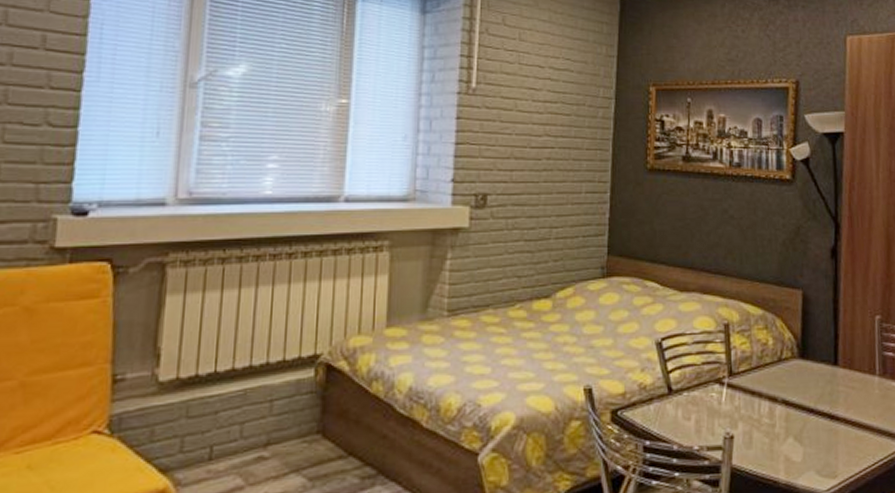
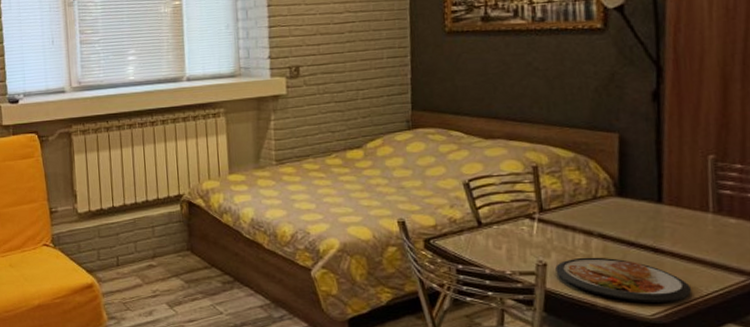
dish: none [742,426,862,476] -> present [555,257,692,302]

